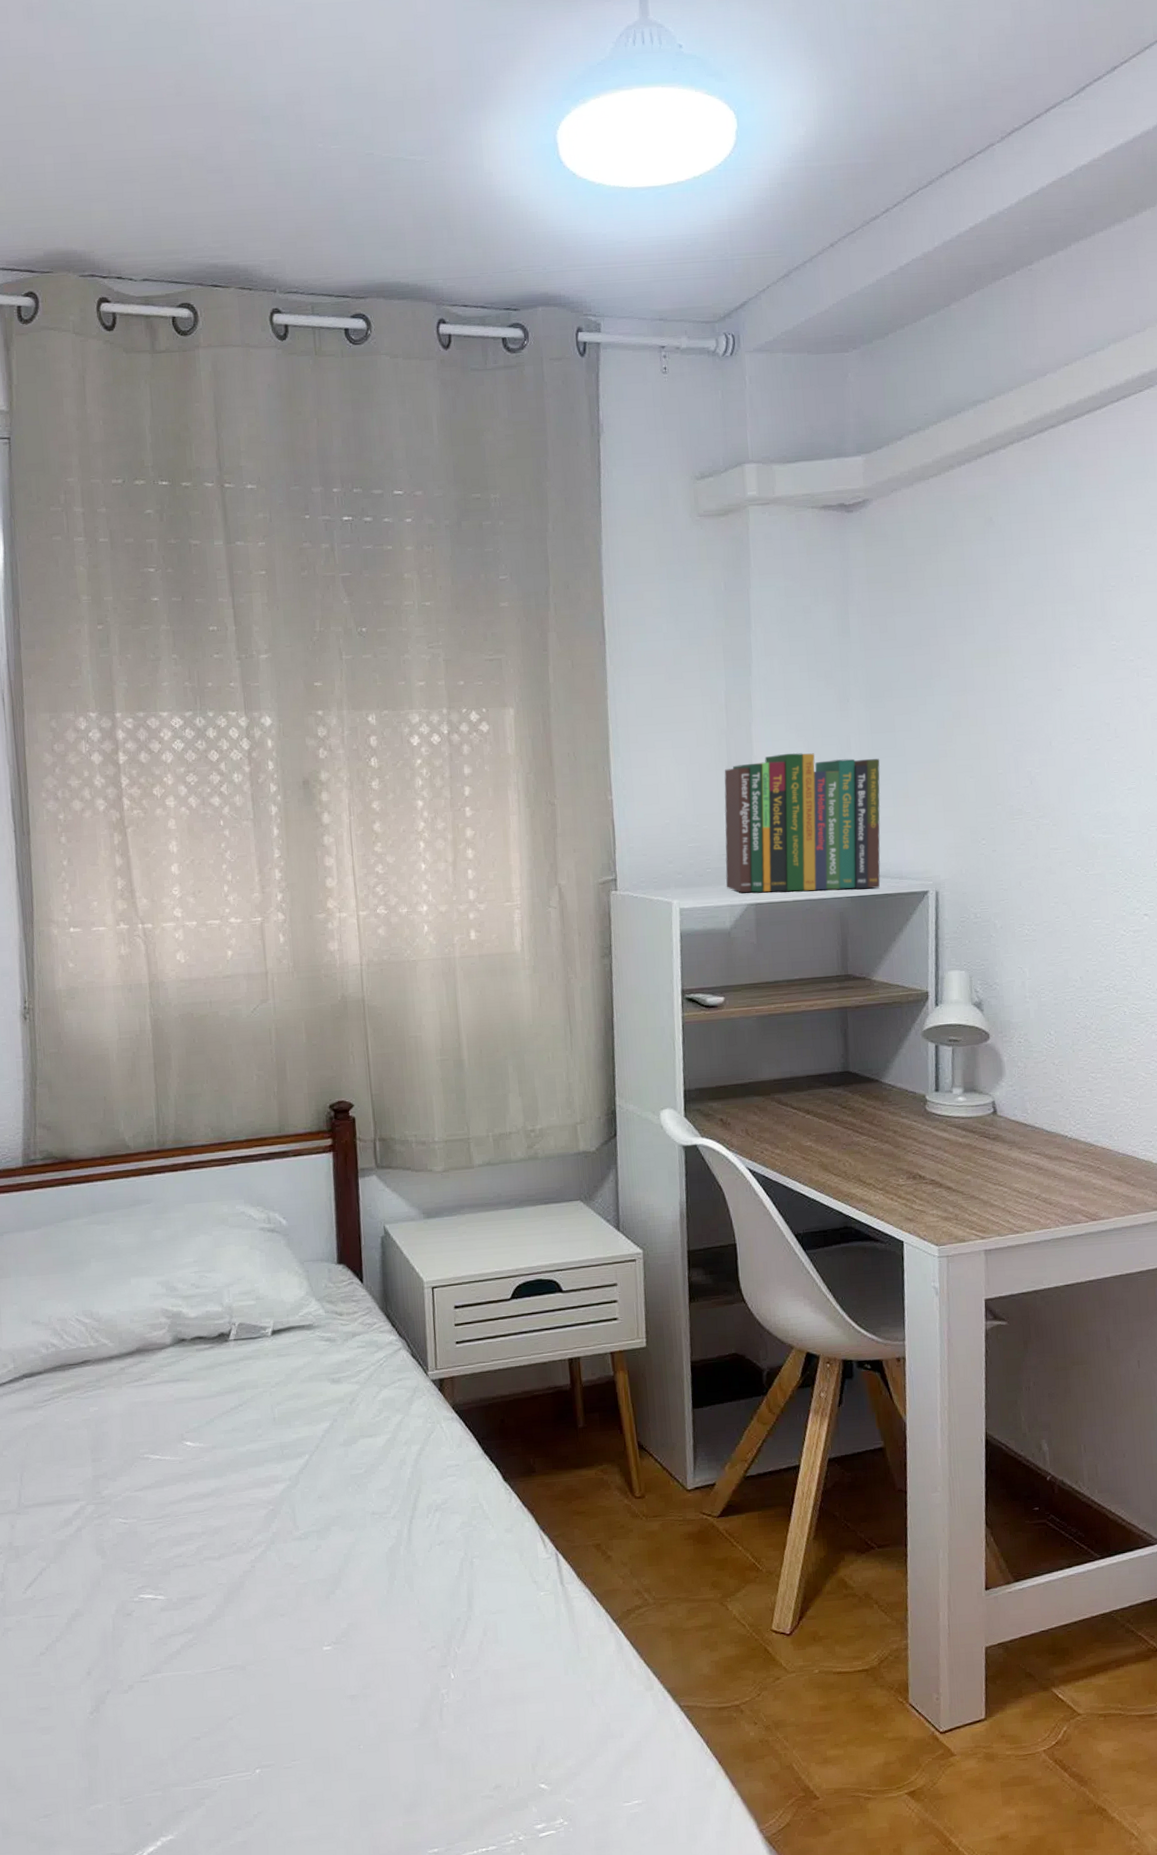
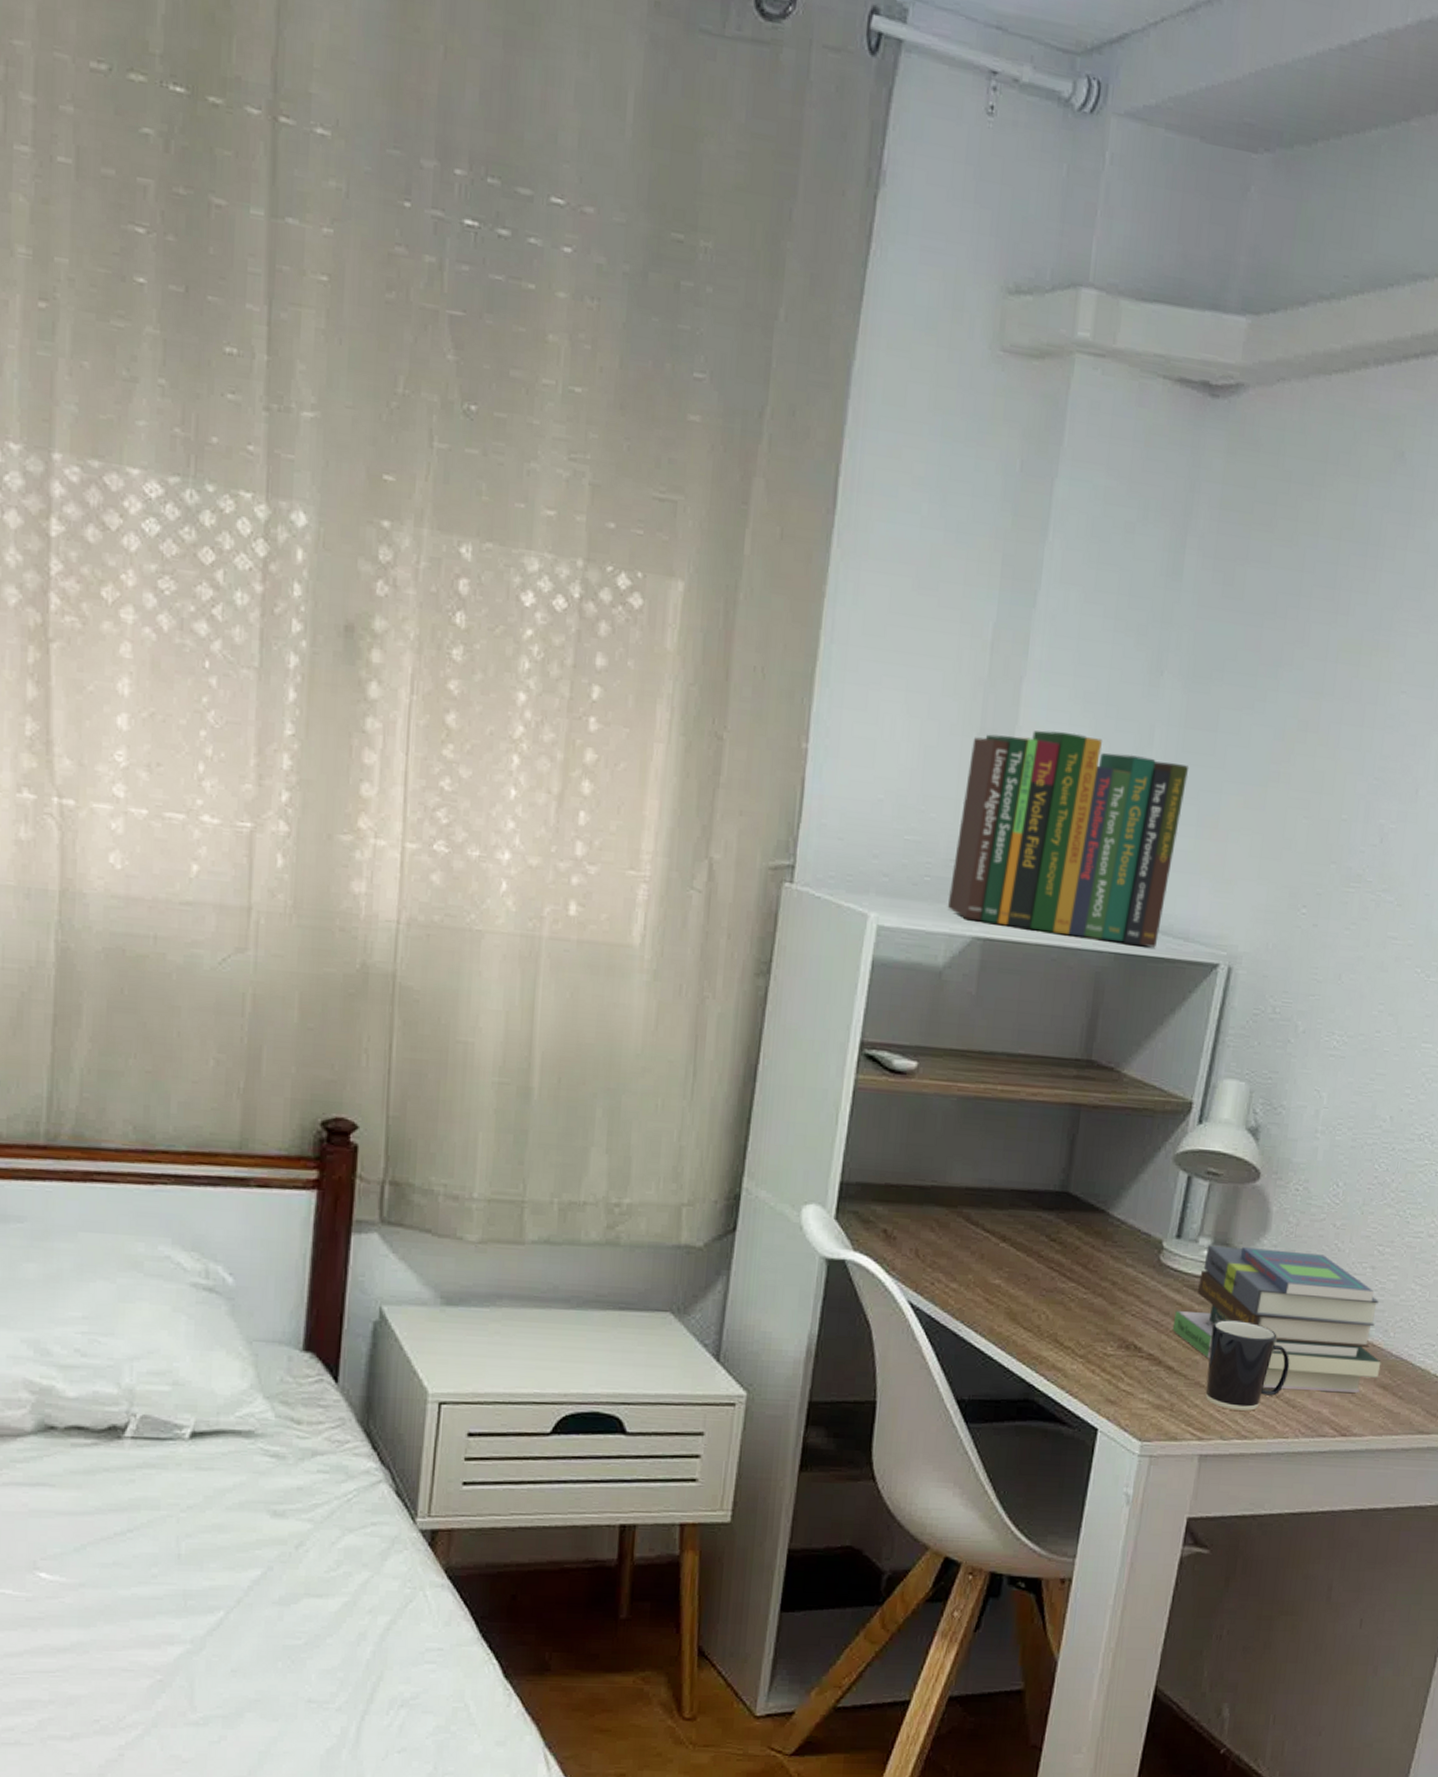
books: none [945,1086,1112,1193] -> present [1172,1245,1381,1393]
mug: none [975,1145,1041,1213] -> present [1205,1320,1290,1412]

